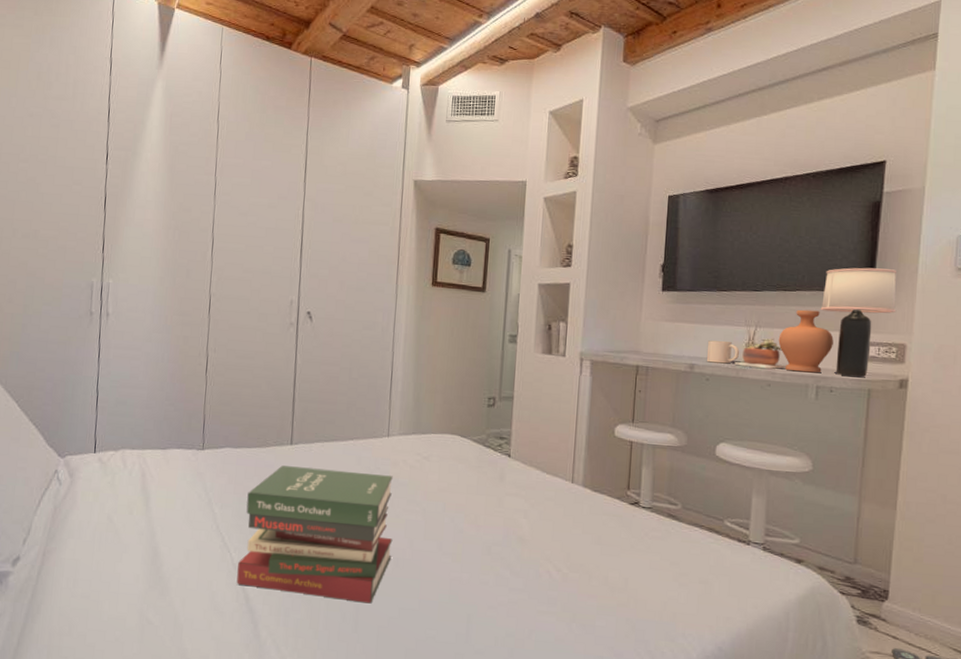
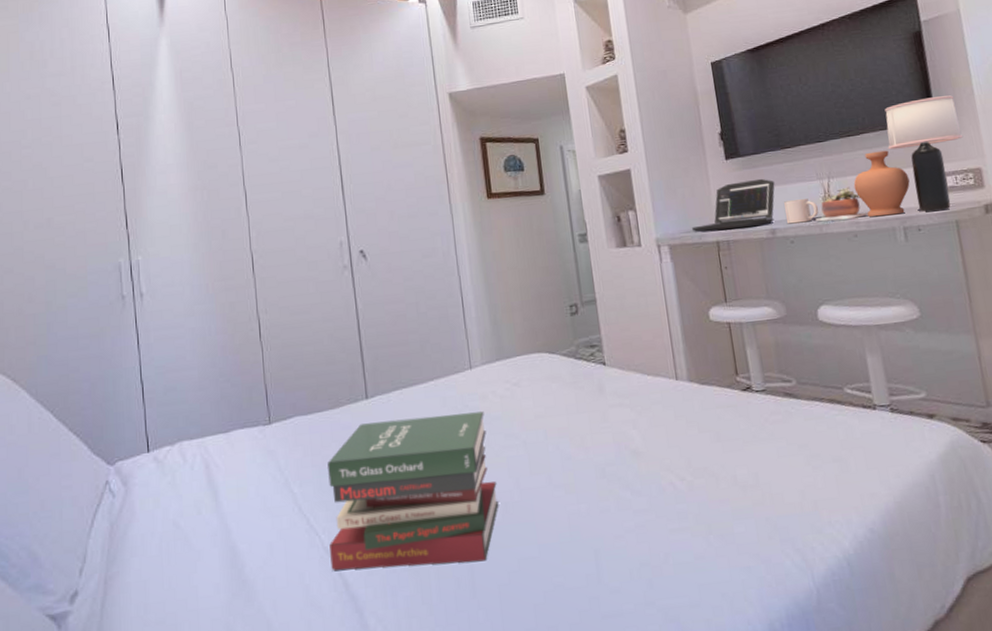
laptop: none [615,314,704,359] -> present [691,178,775,232]

